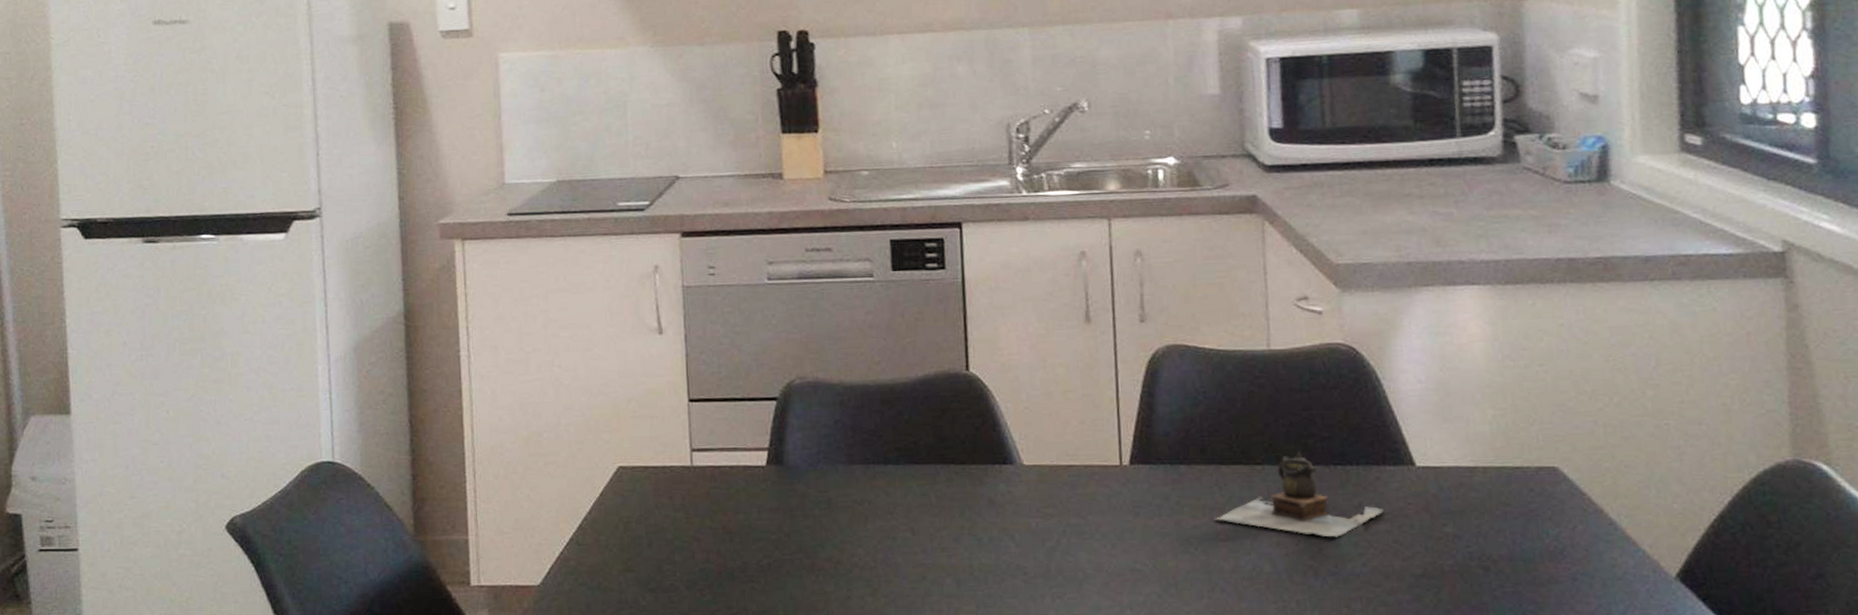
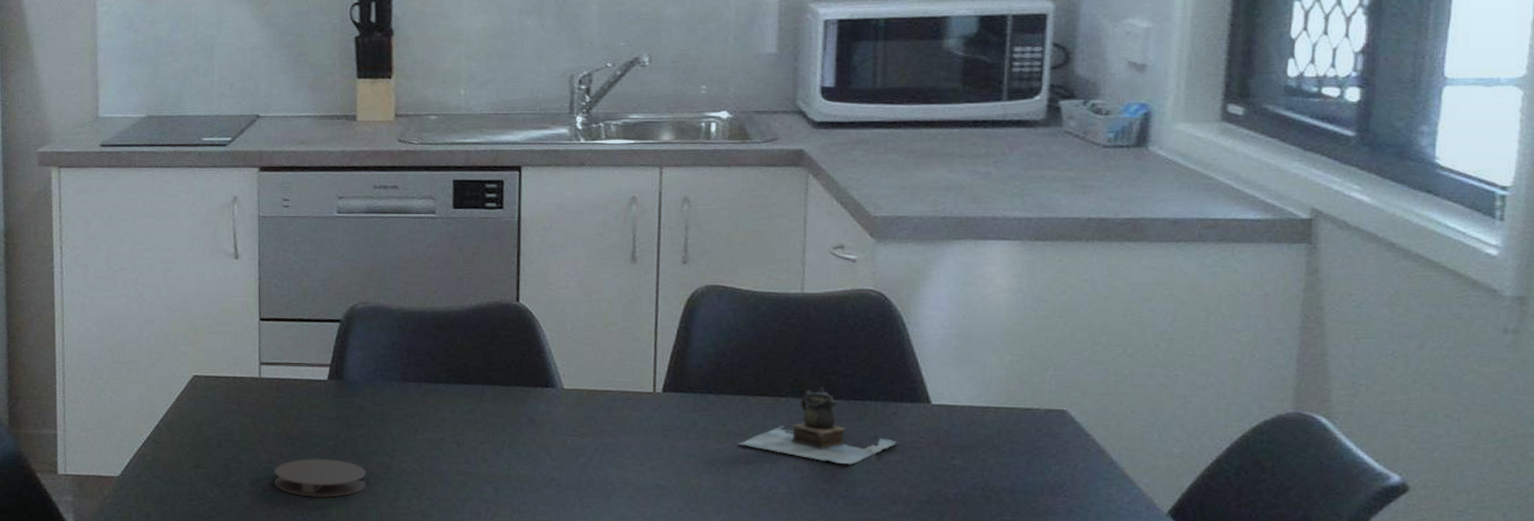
coaster: none [712,554,815,600] -> present [273,458,366,498]

